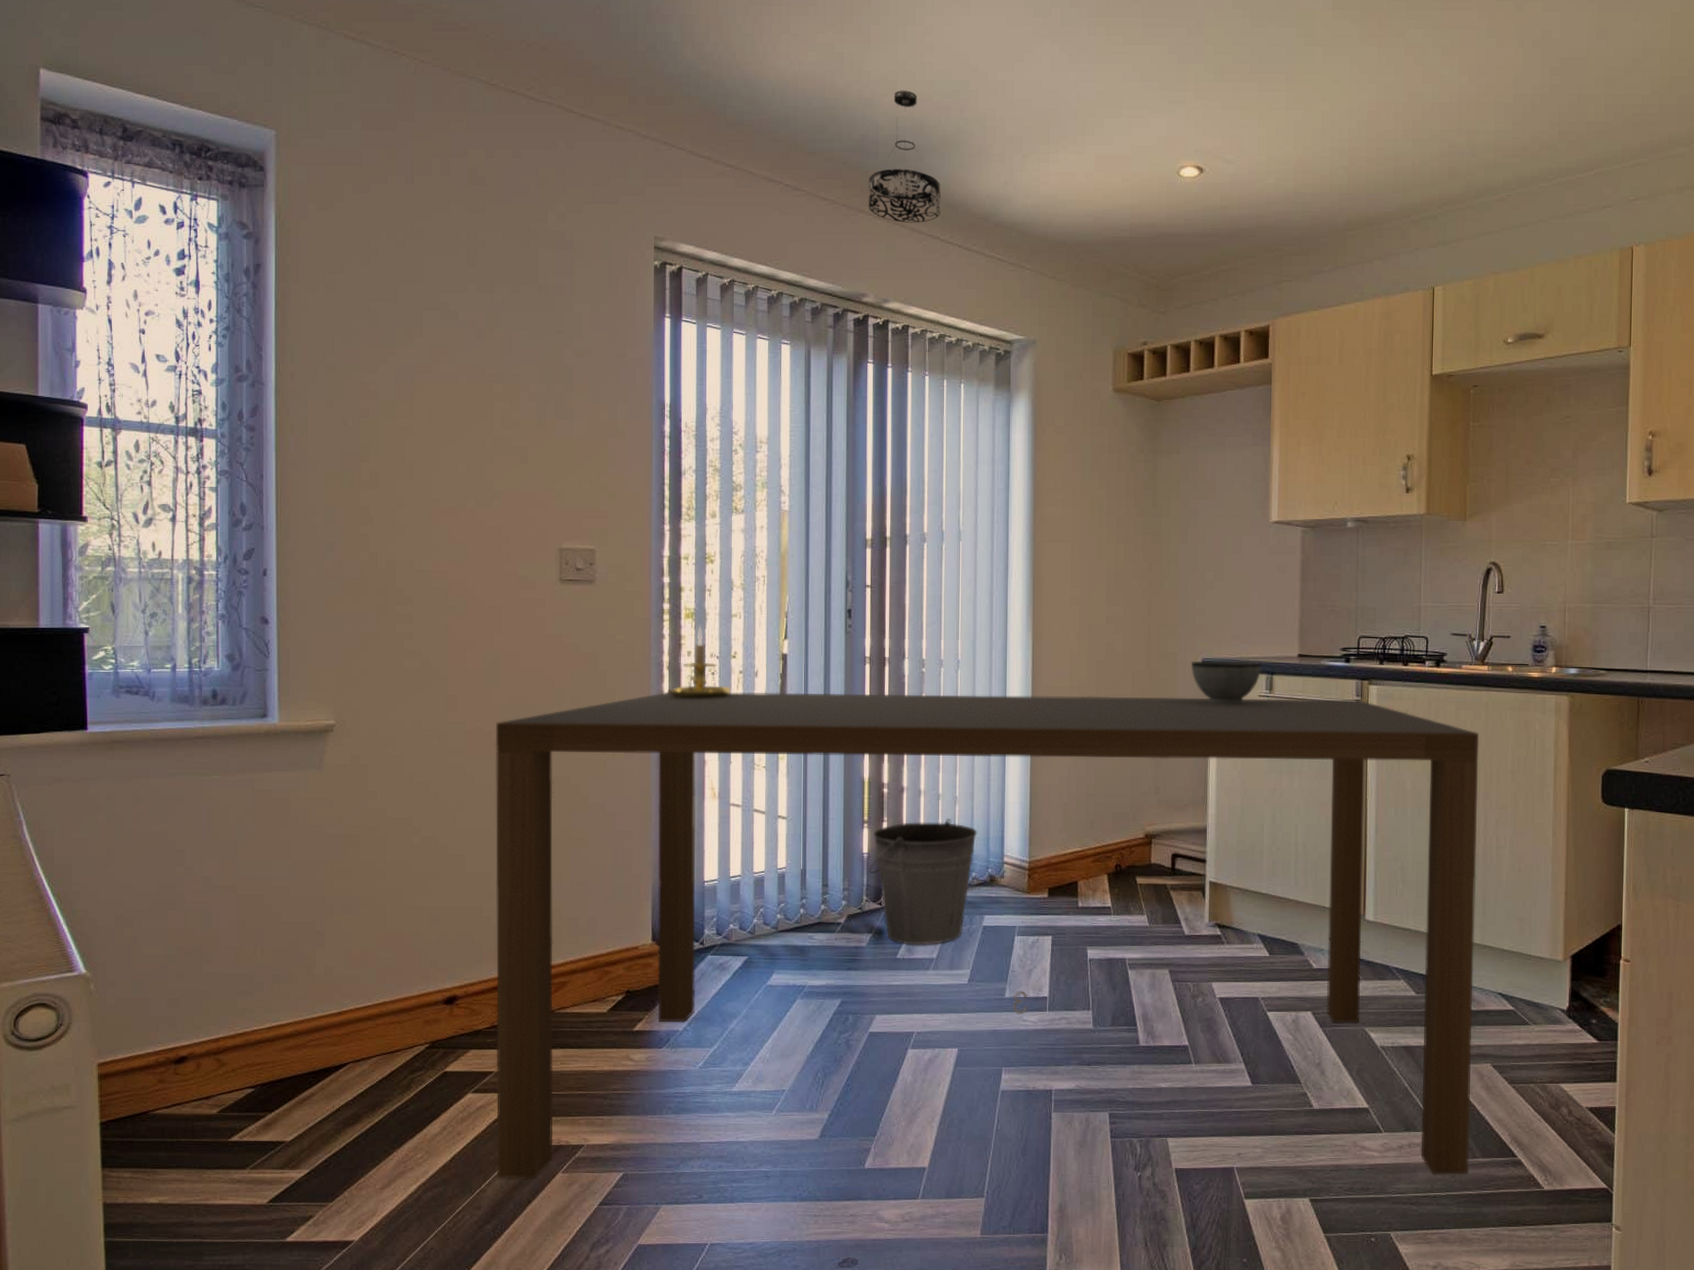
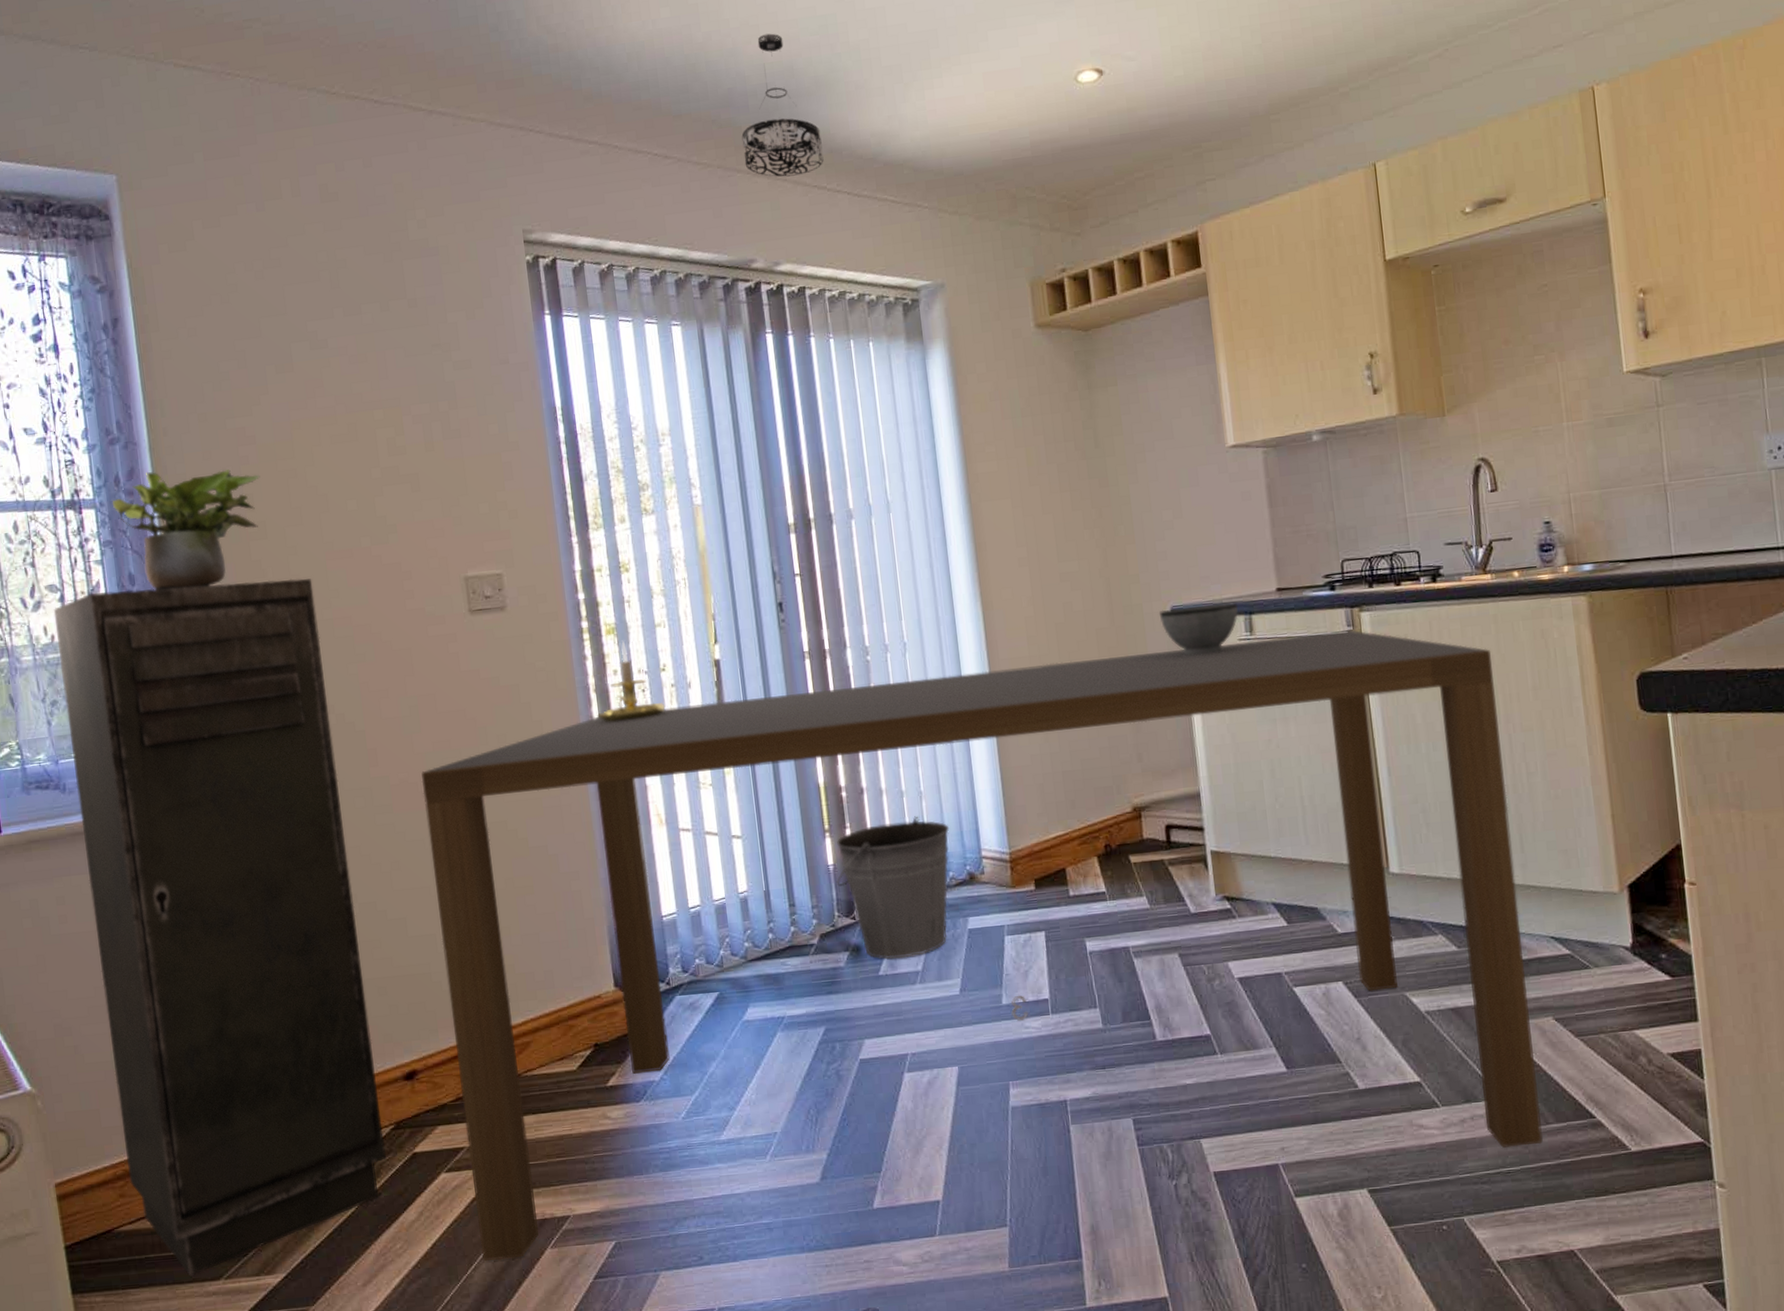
storage cabinet: none [164,517,418,1163] -> present [53,578,386,1276]
potted plant: none [234,411,378,525] -> present [113,469,260,590]

